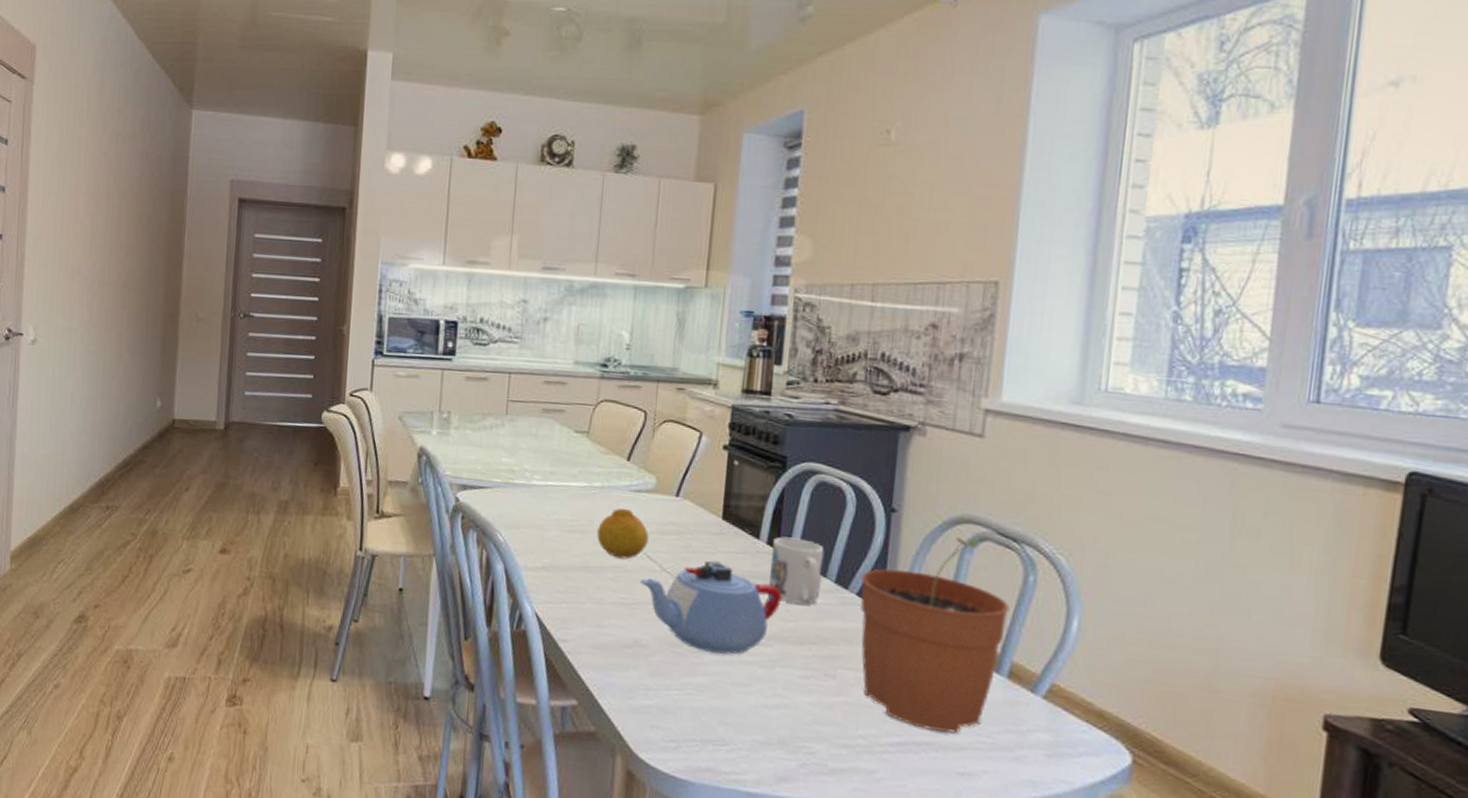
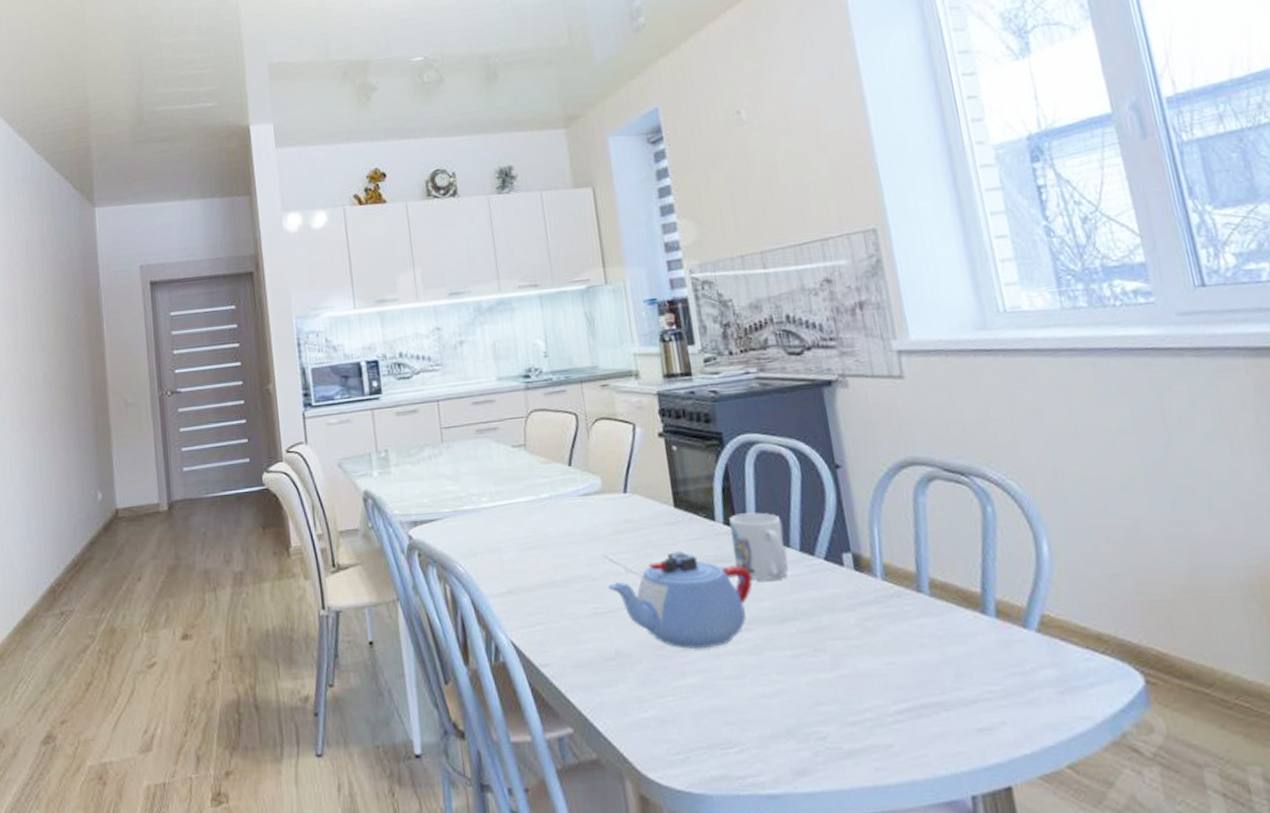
fruit: present [597,508,649,559] -> none [554,515,608,568]
plant pot: present [860,537,1010,734] -> none [823,480,983,690]

